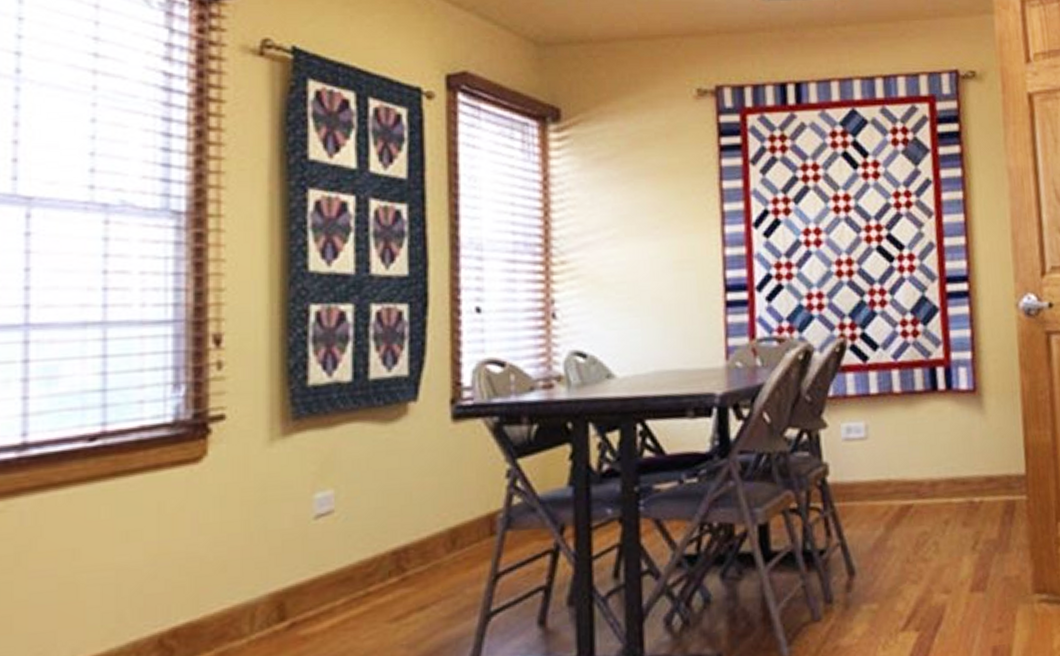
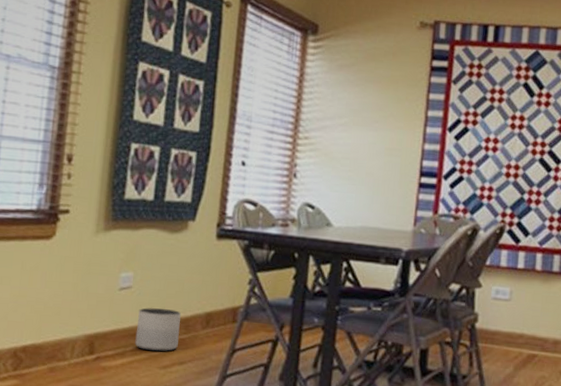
planter: none [347,533,413,600] -> present [135,308,181,352]

